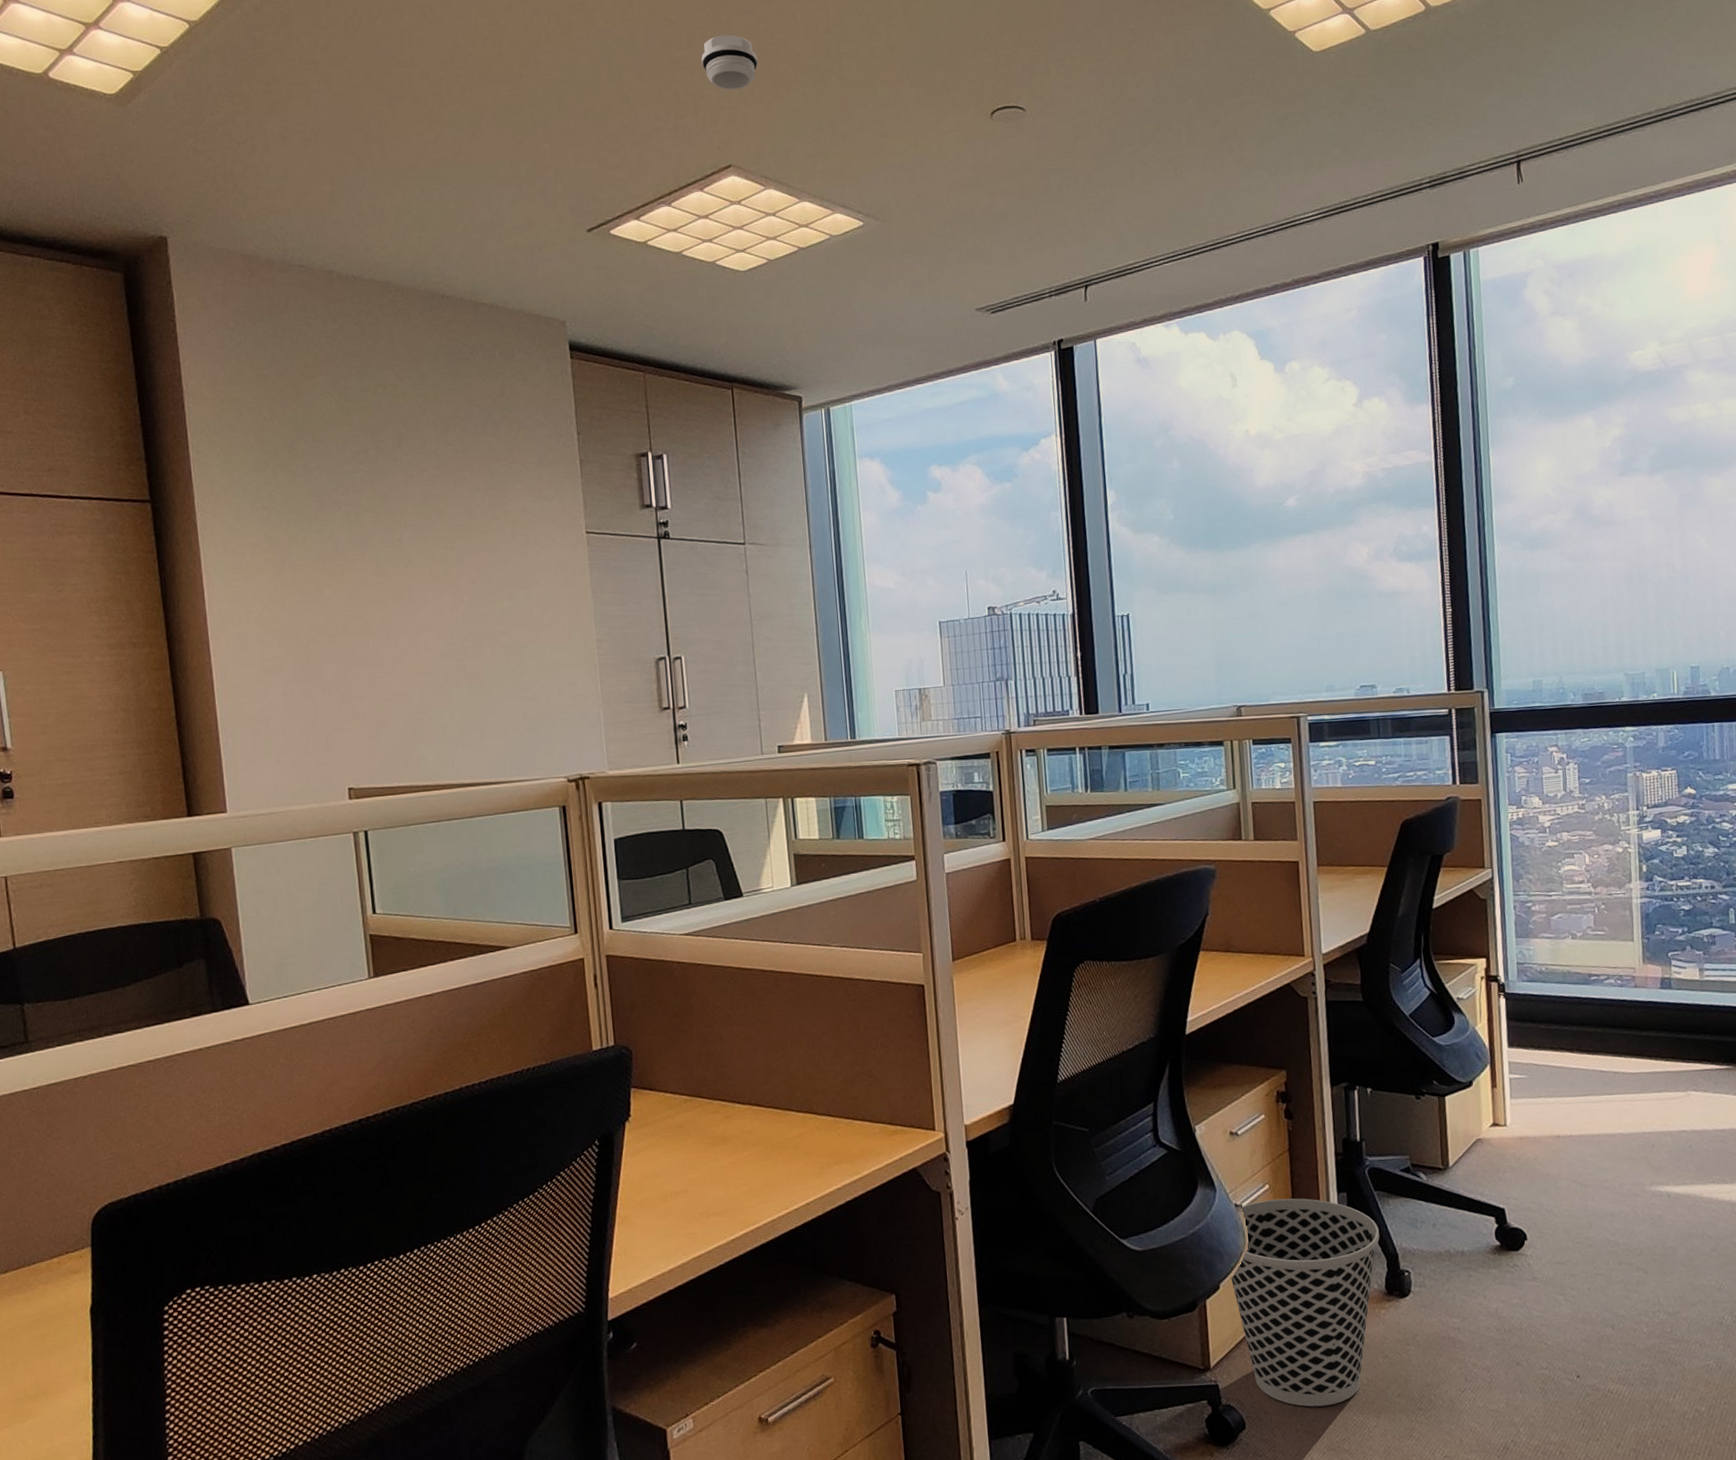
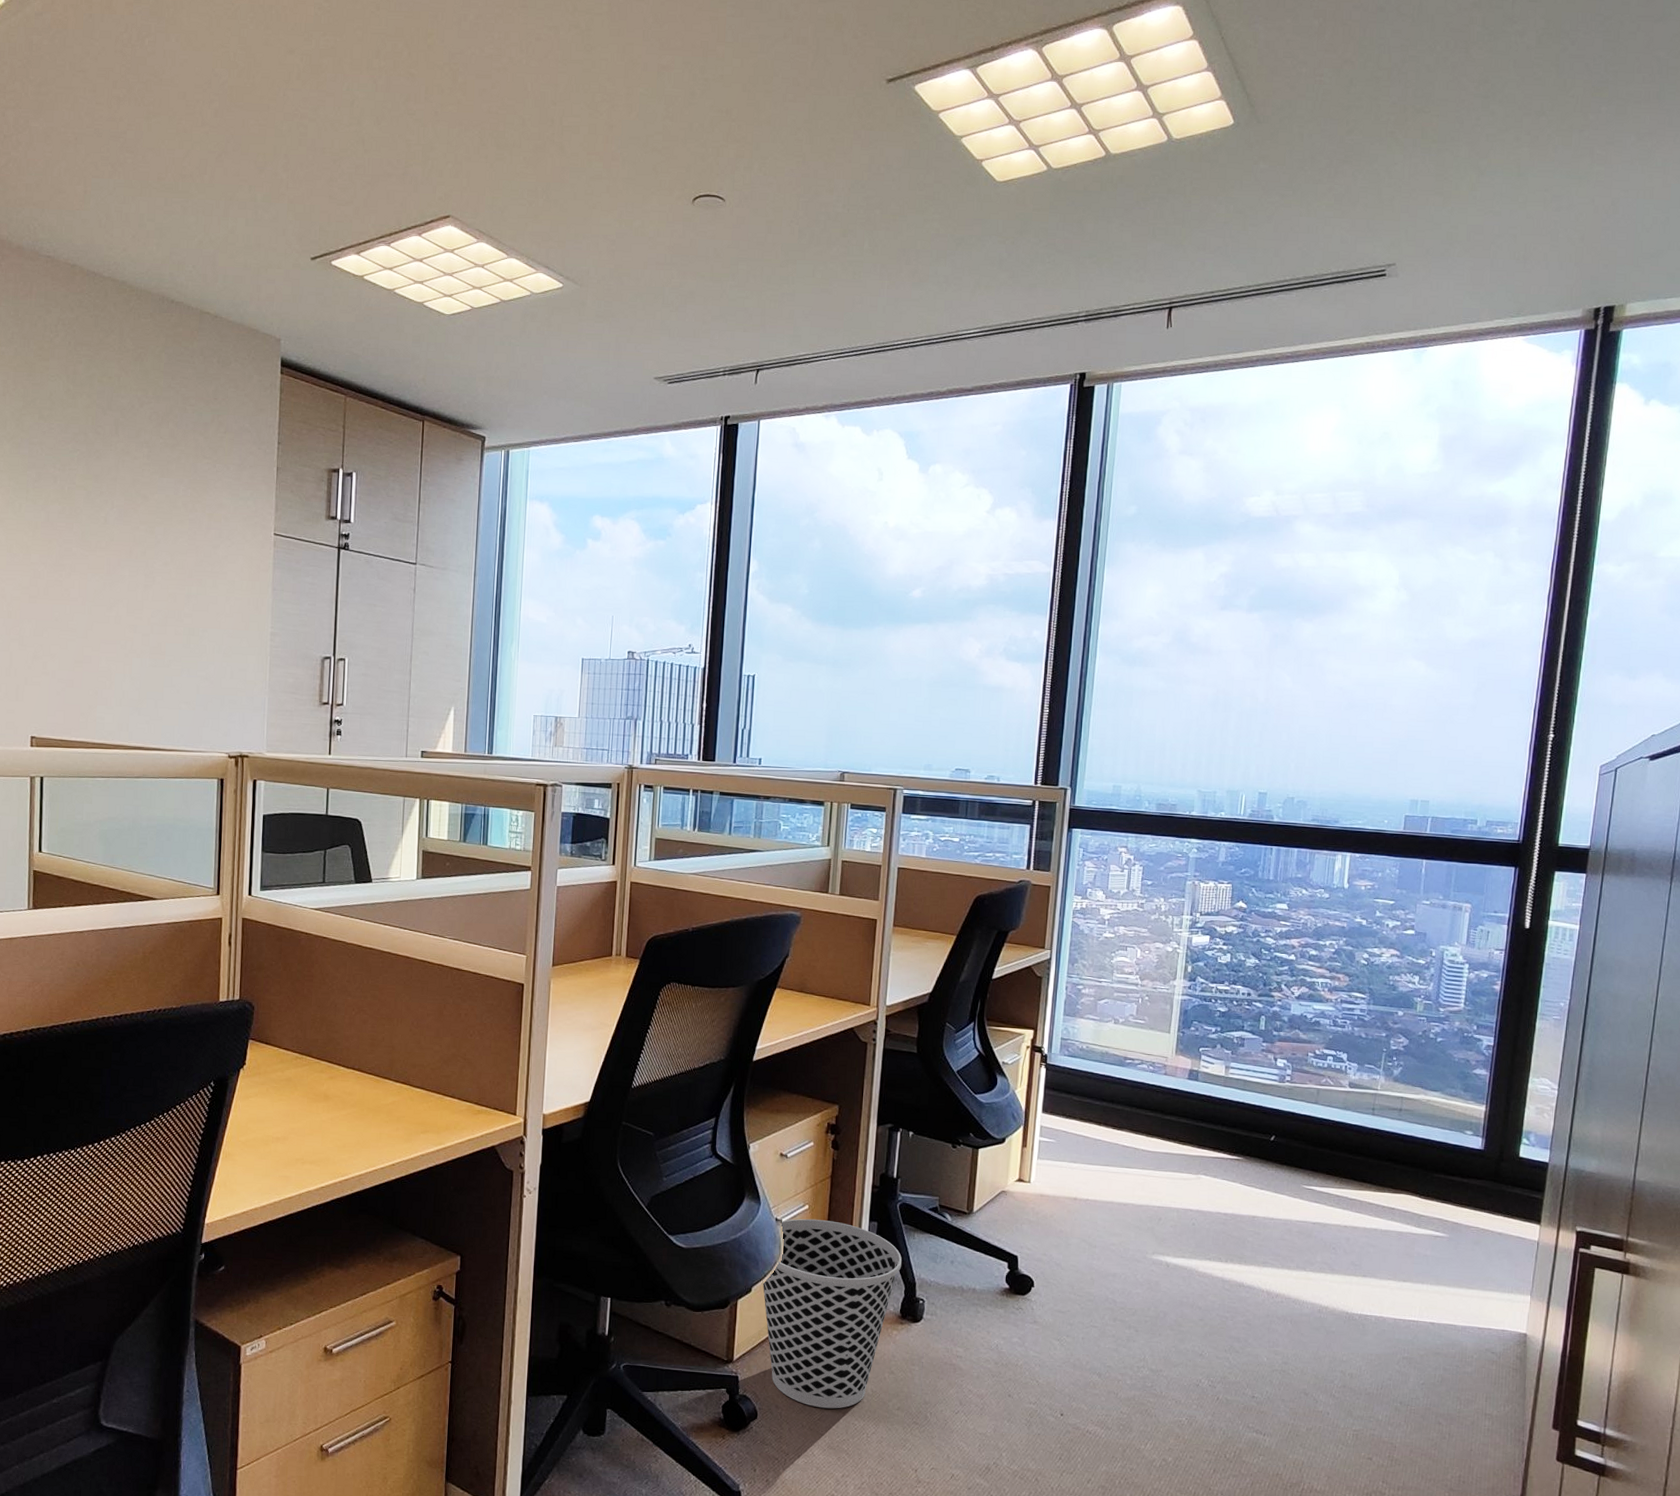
smoke detector: present [701,35,758,90] -> none [435,94,487,147]

